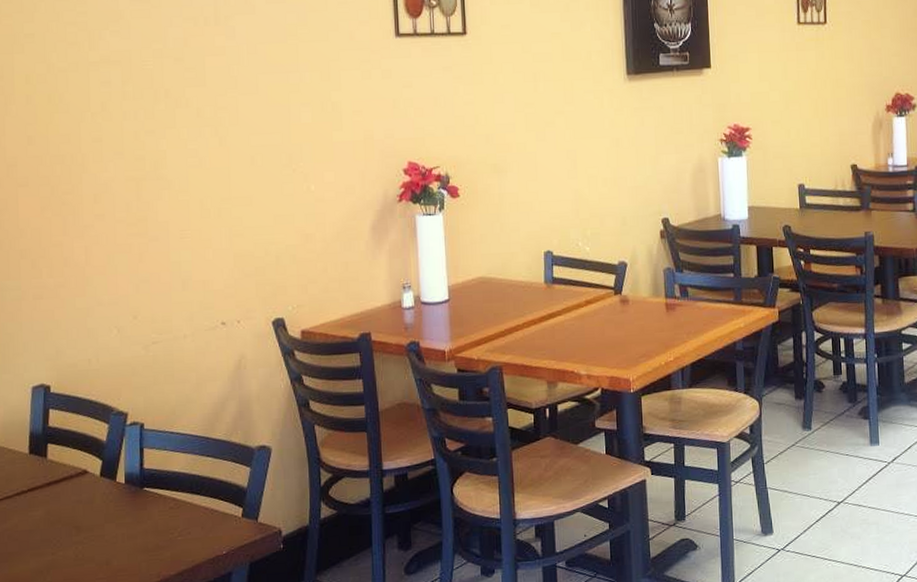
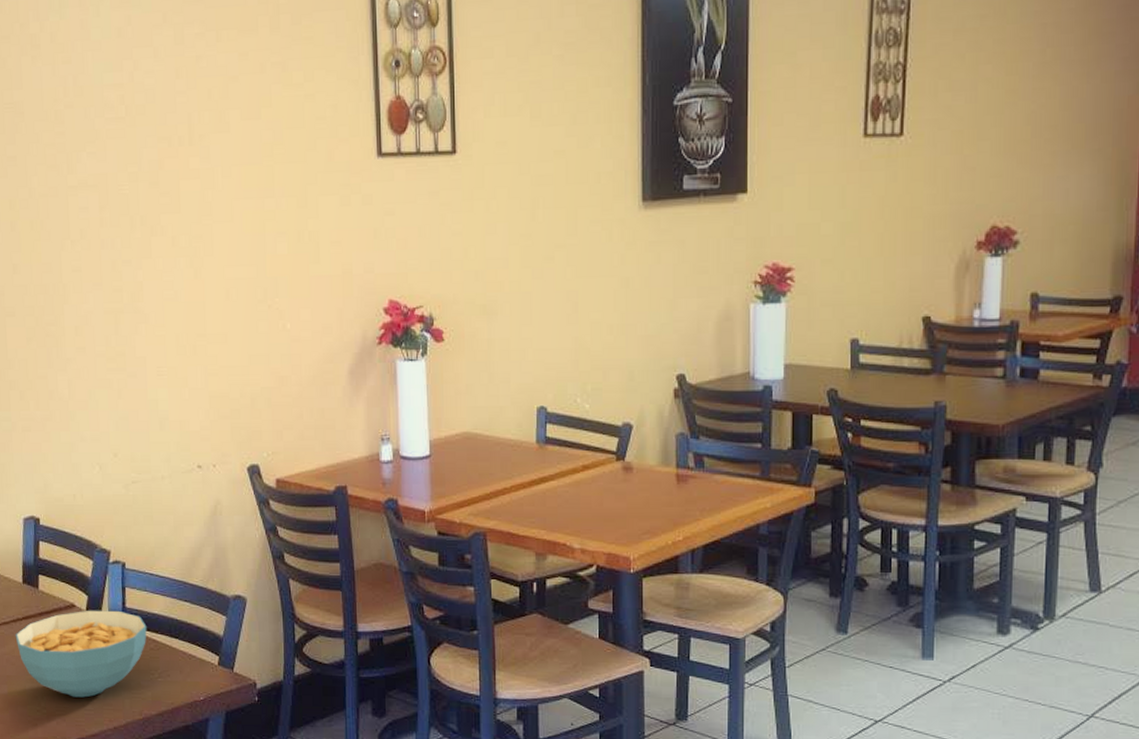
cereal bowl: none [19,472,167,567] -> present [15,610,147,698]

